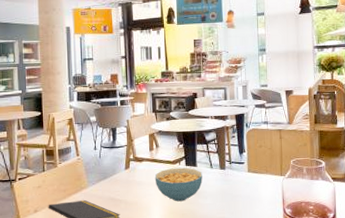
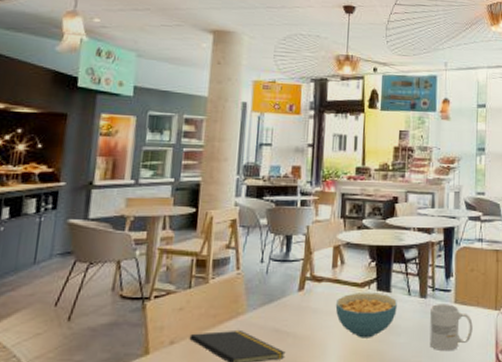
mug: none [229,173,264,209] -> present [429,304,473,352]

